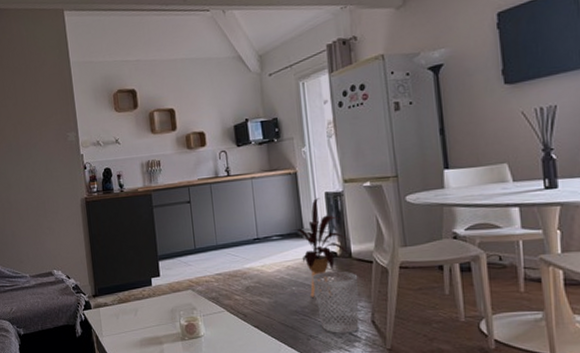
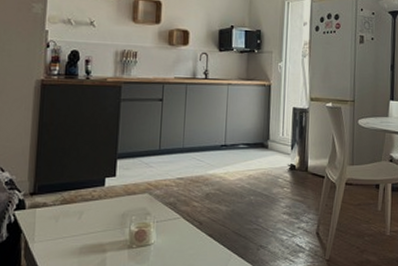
house plant: present [289,198,351,297] -> none [256,112,309,208]
wastebasket: present [312,271,359,333] -> none [270,183,311,244]

